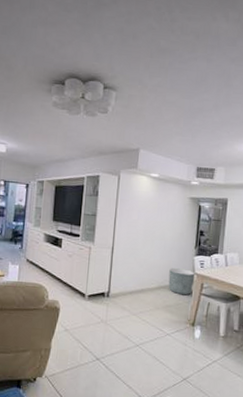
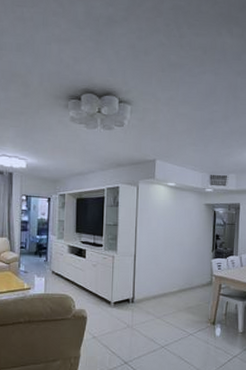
planter: present [168,268,195,296] -> none [189,271,213,297]

